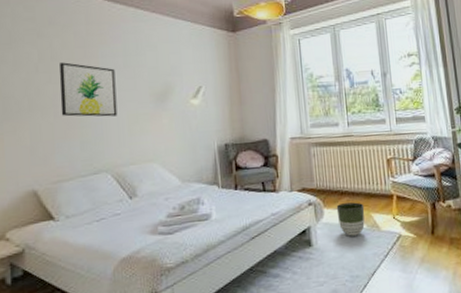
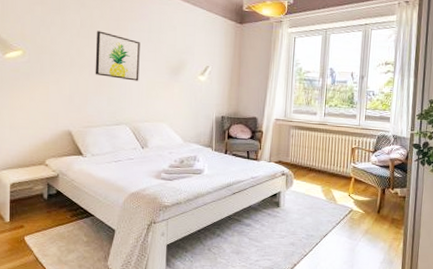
planter: present [336,202,365,236] -> none [304,178,327,205]

